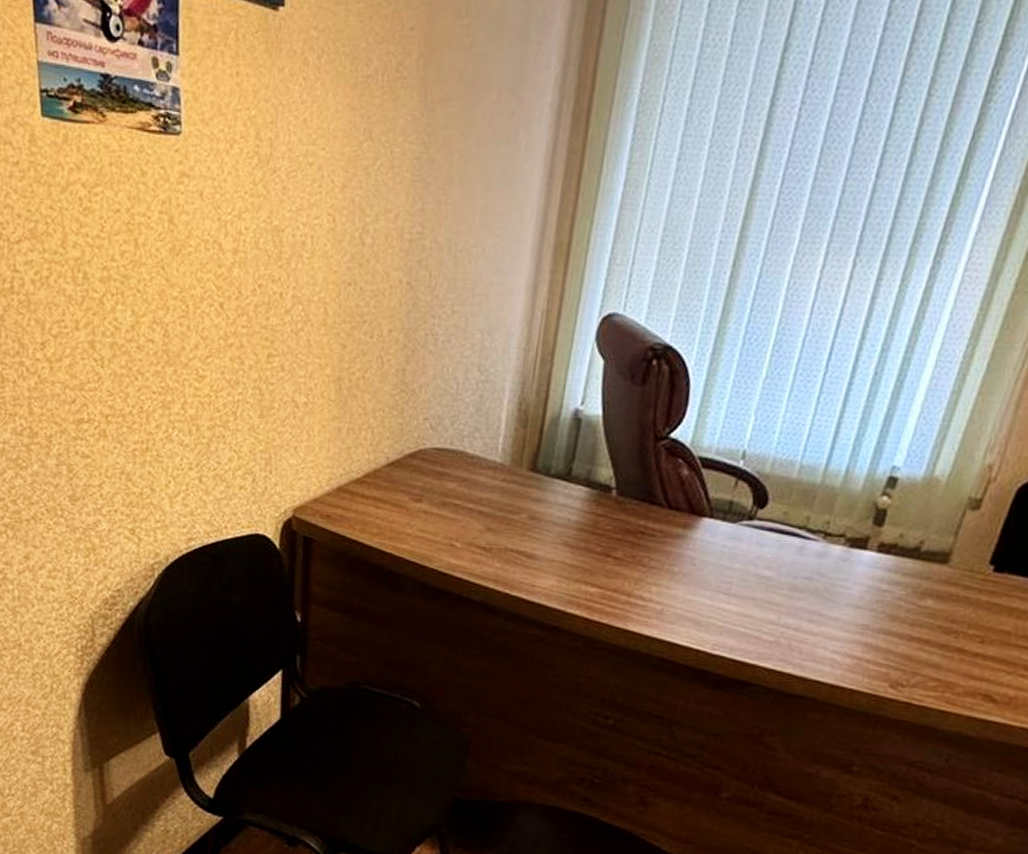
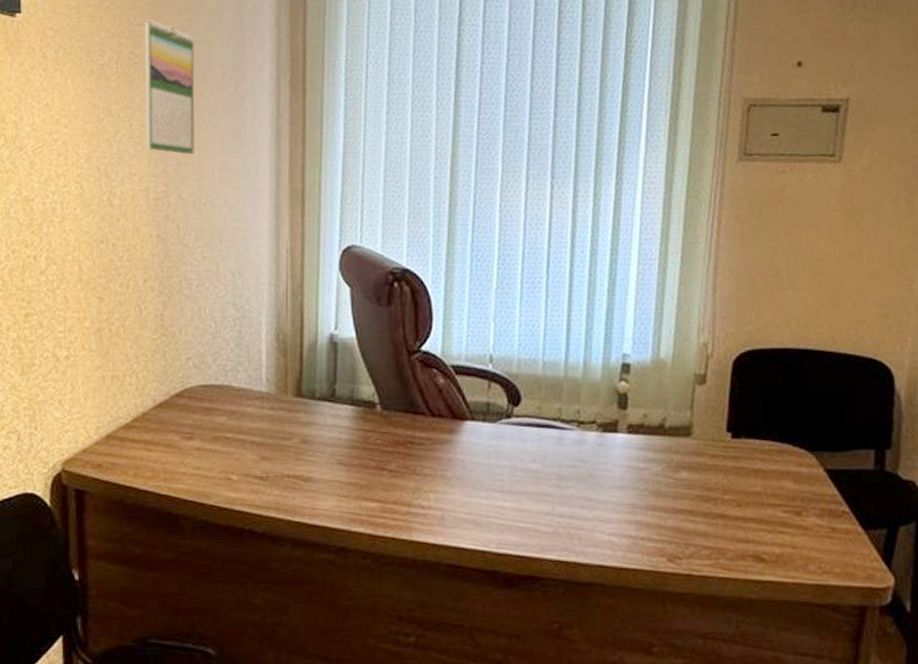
calendar: none [405,22,472,192] -> present [144,19,196,155]

